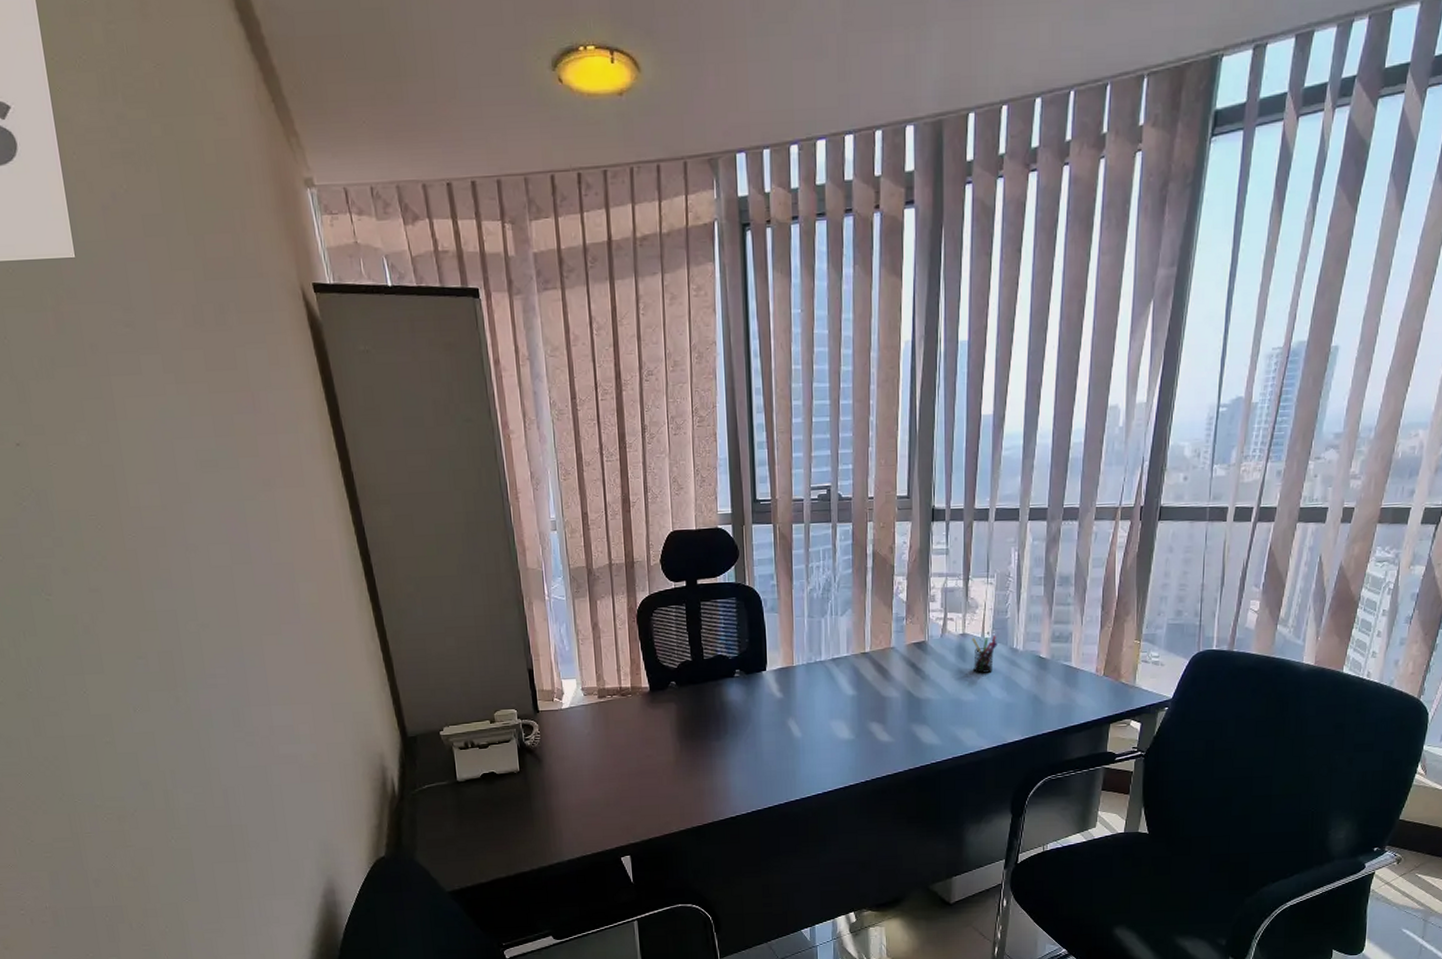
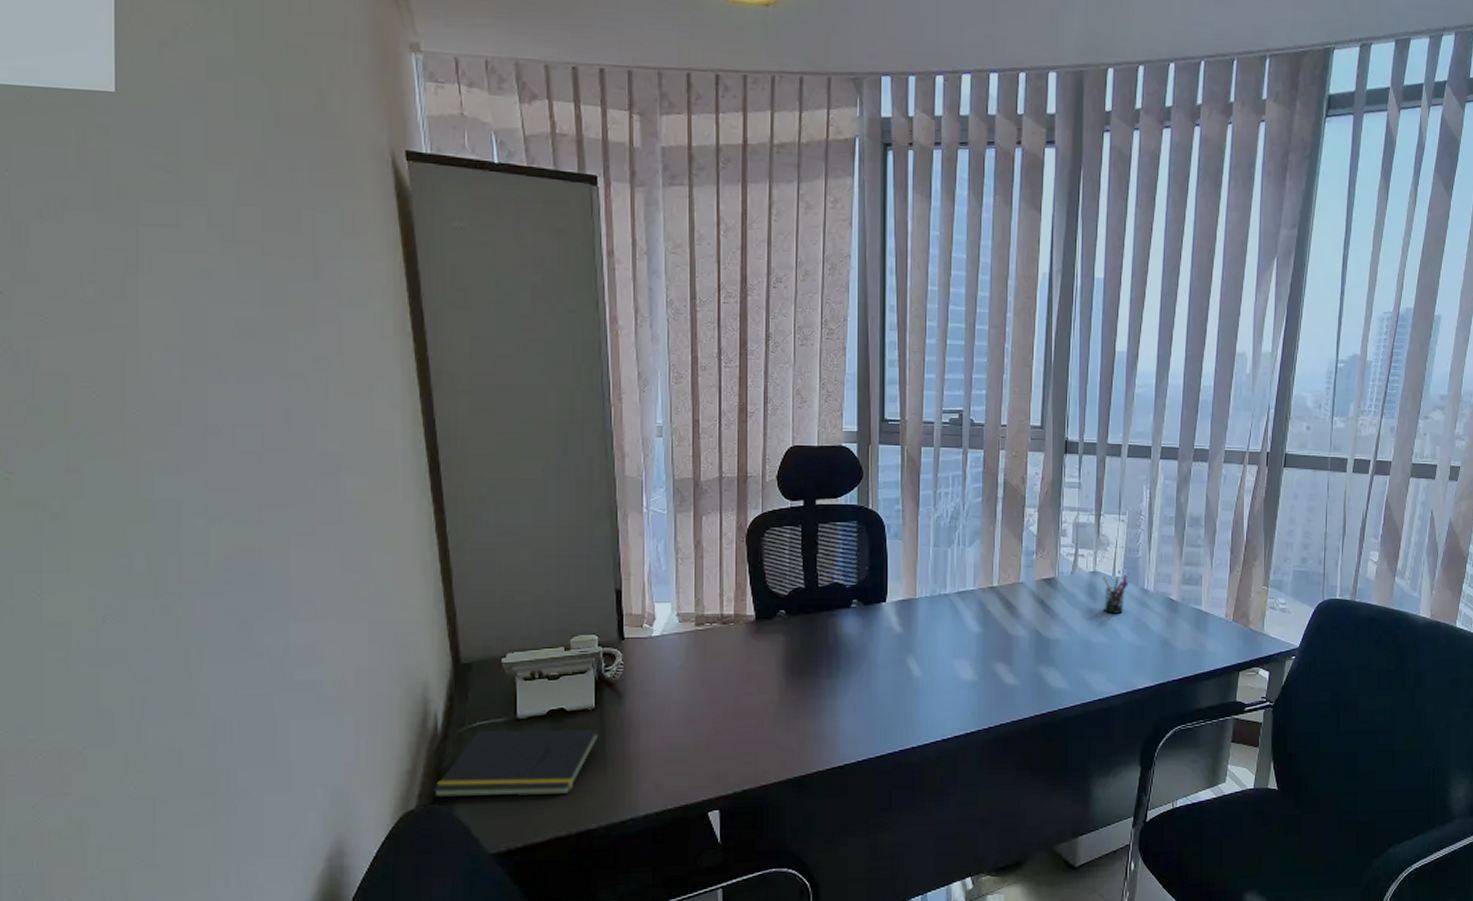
notepad: none [396,788,525,847] -> present [432,728,599,798]

